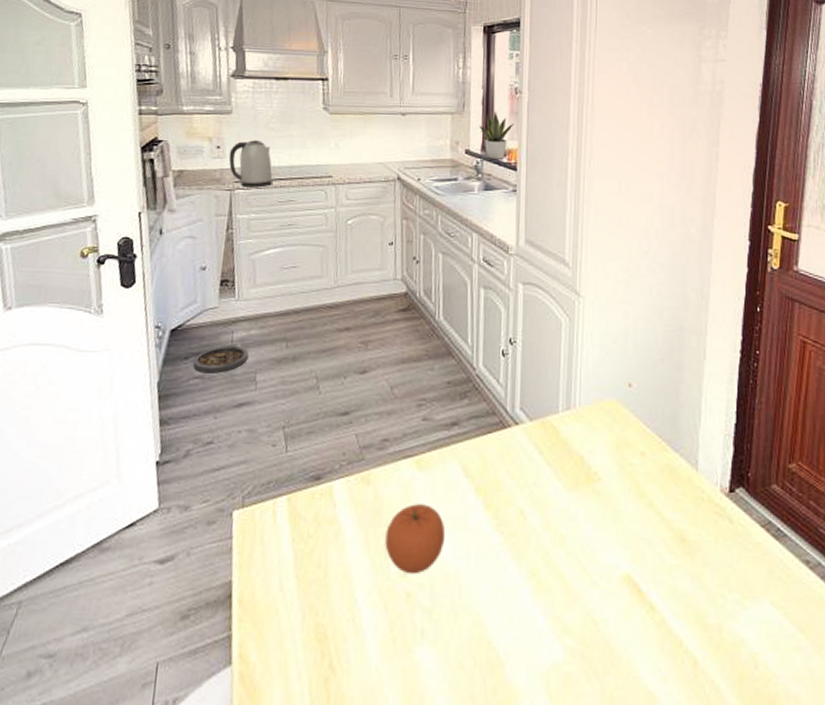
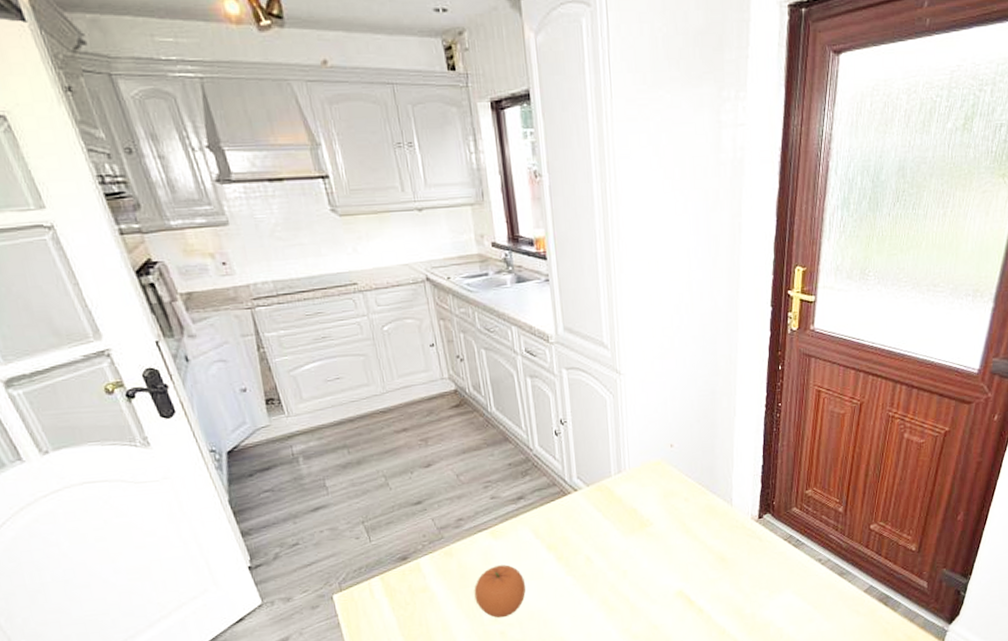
pet bowl: present [193,345,249,374] -> none [258,457,313,487]
kettle: present [228,140,273,188] -> none [237,252,294,304]
potted plant: present [479,110,515,161] -> none [502,197,539,251]

